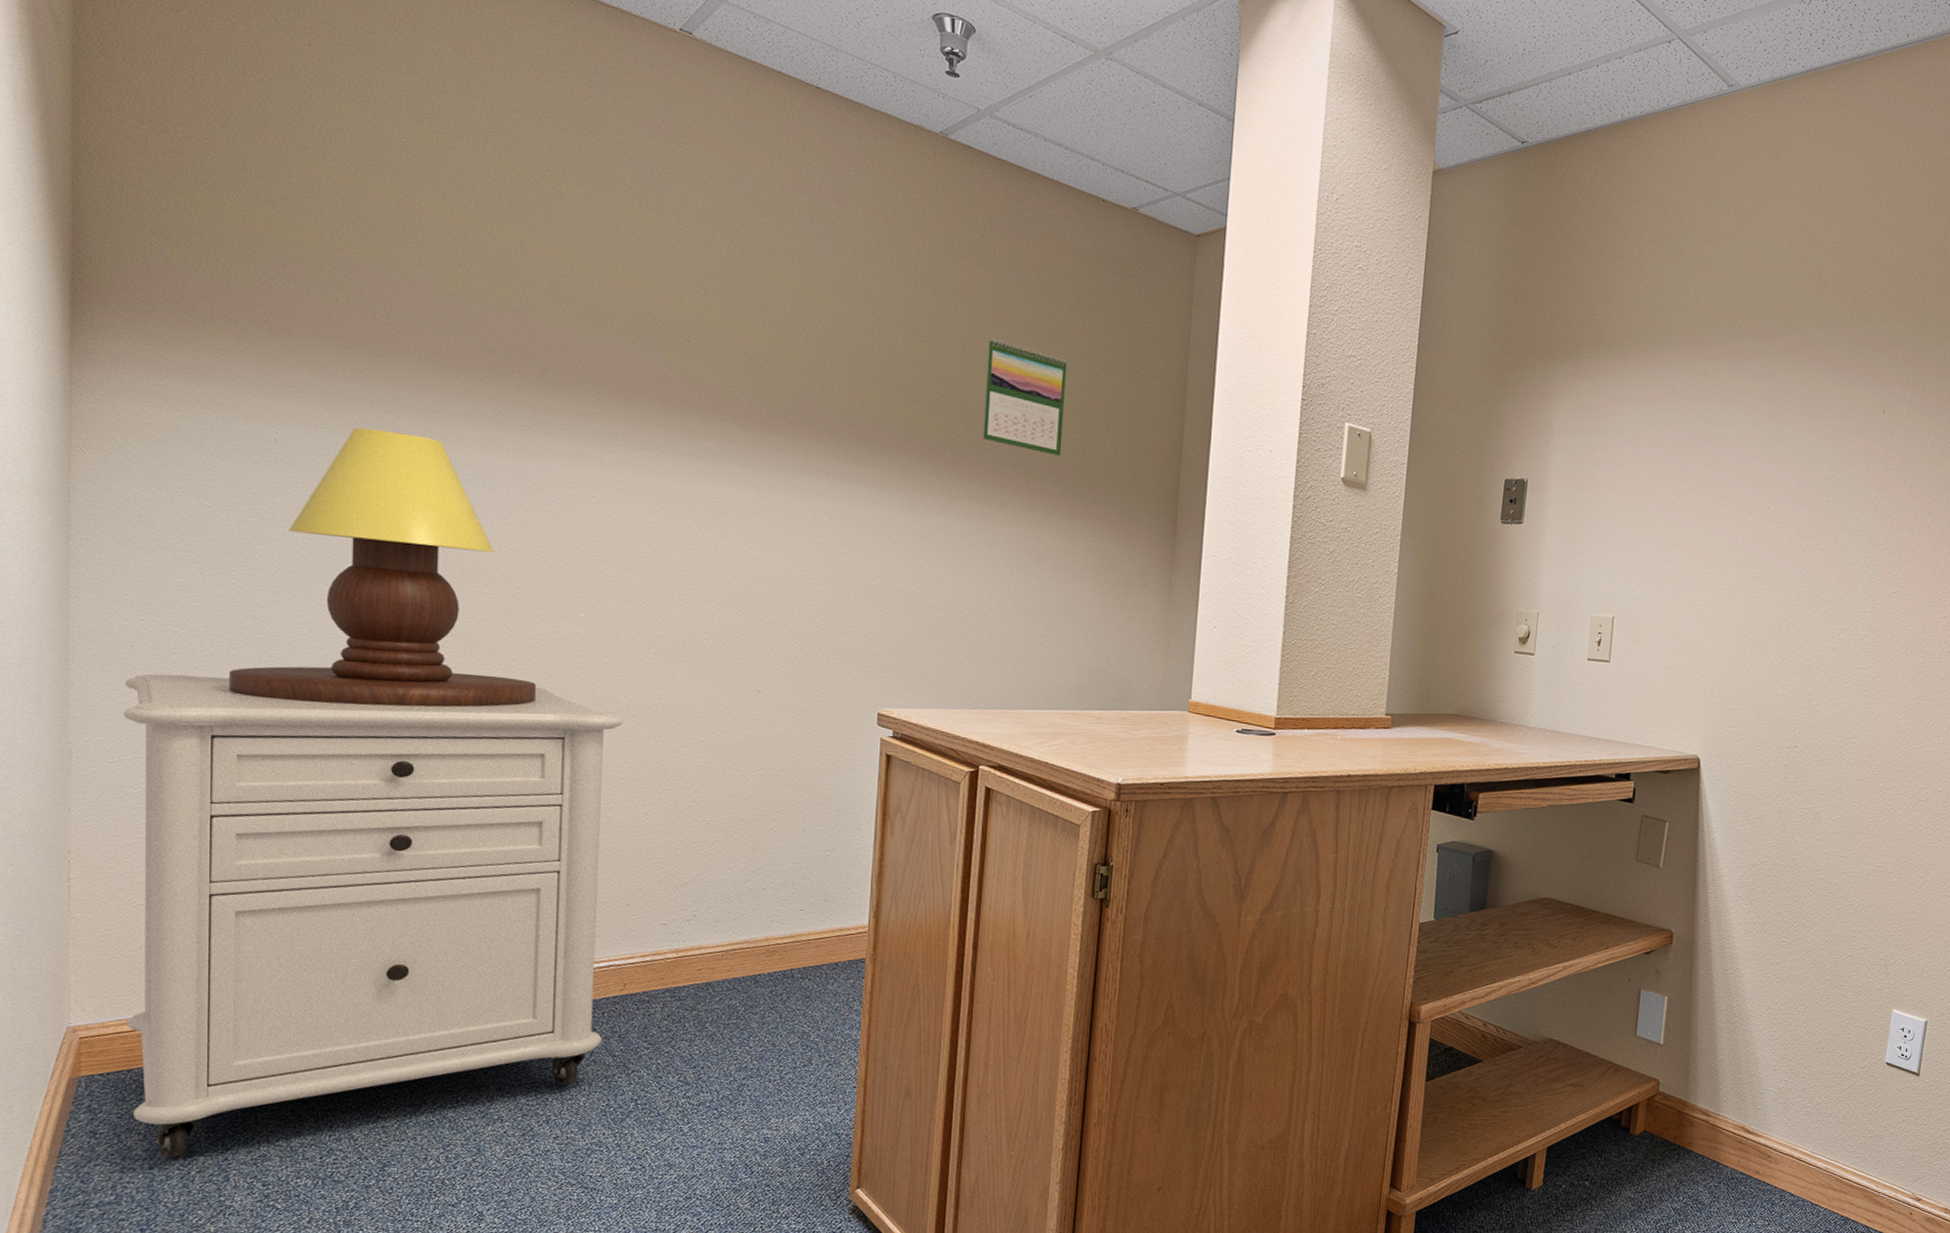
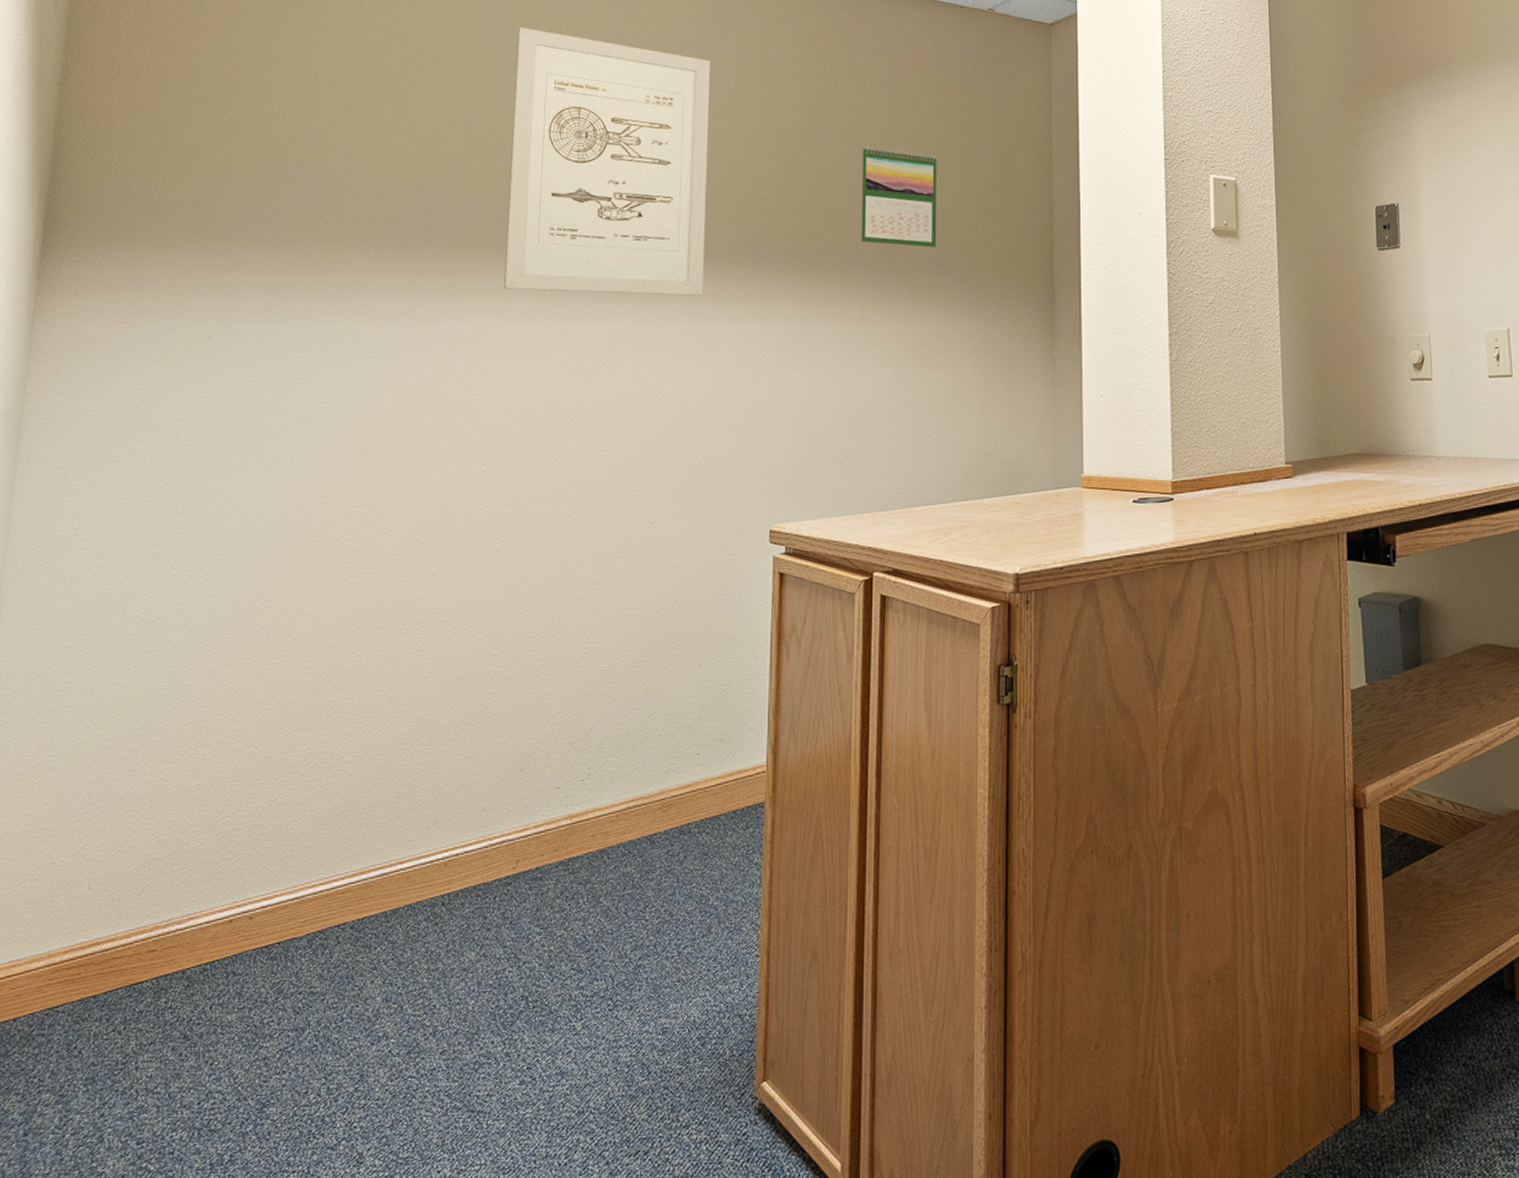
filing cabinet: present [123,674,624,1159] -> none [14,547,521,1121]
table lamp: present [229,427,536,708] -> none [148,314,437,594]
wall art: none [600,143,827,472] -> present [504,27,710,297]

